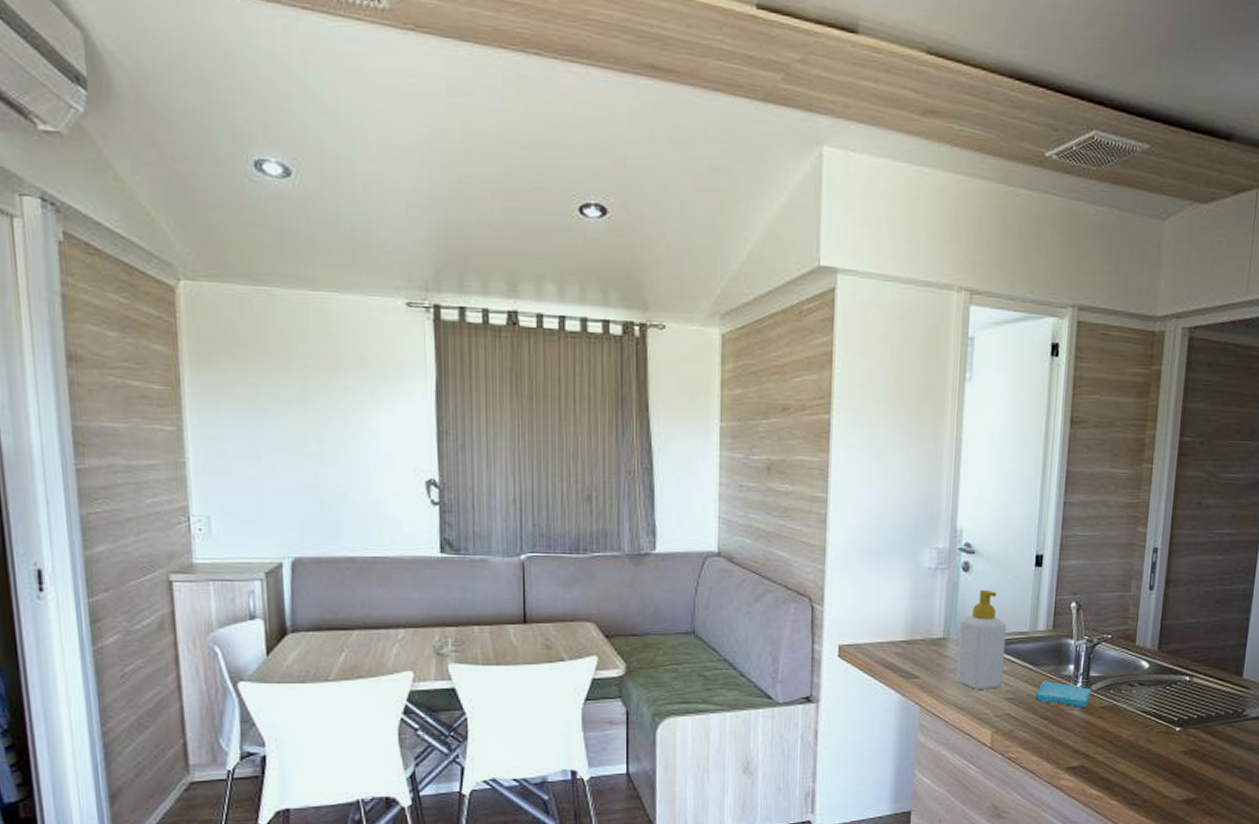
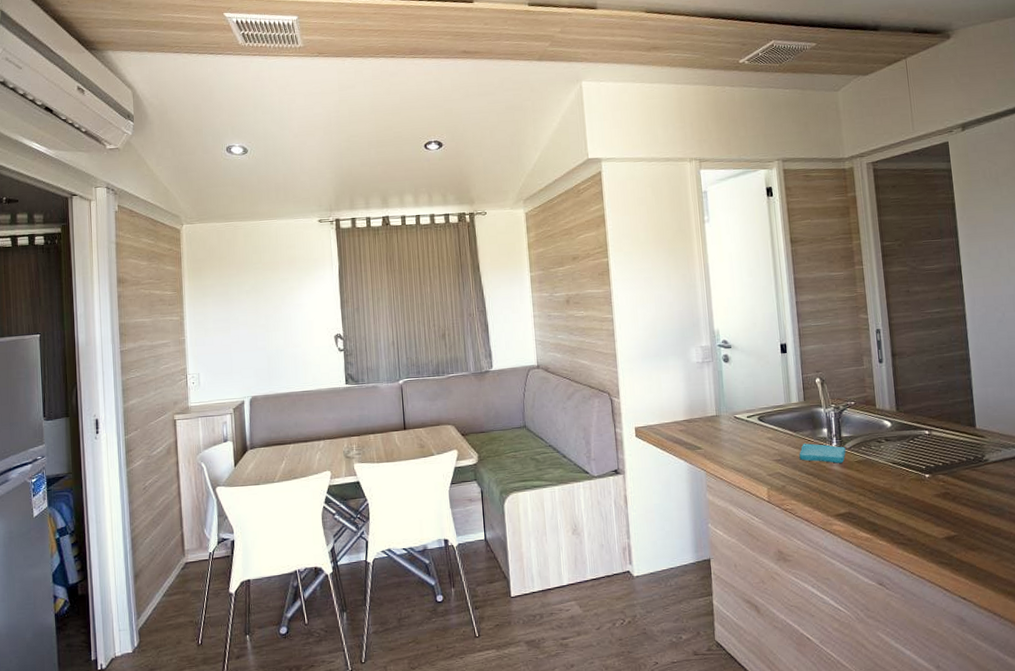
soap bottle: present [956,589,1007,689] -> none [727,374,770,455]

